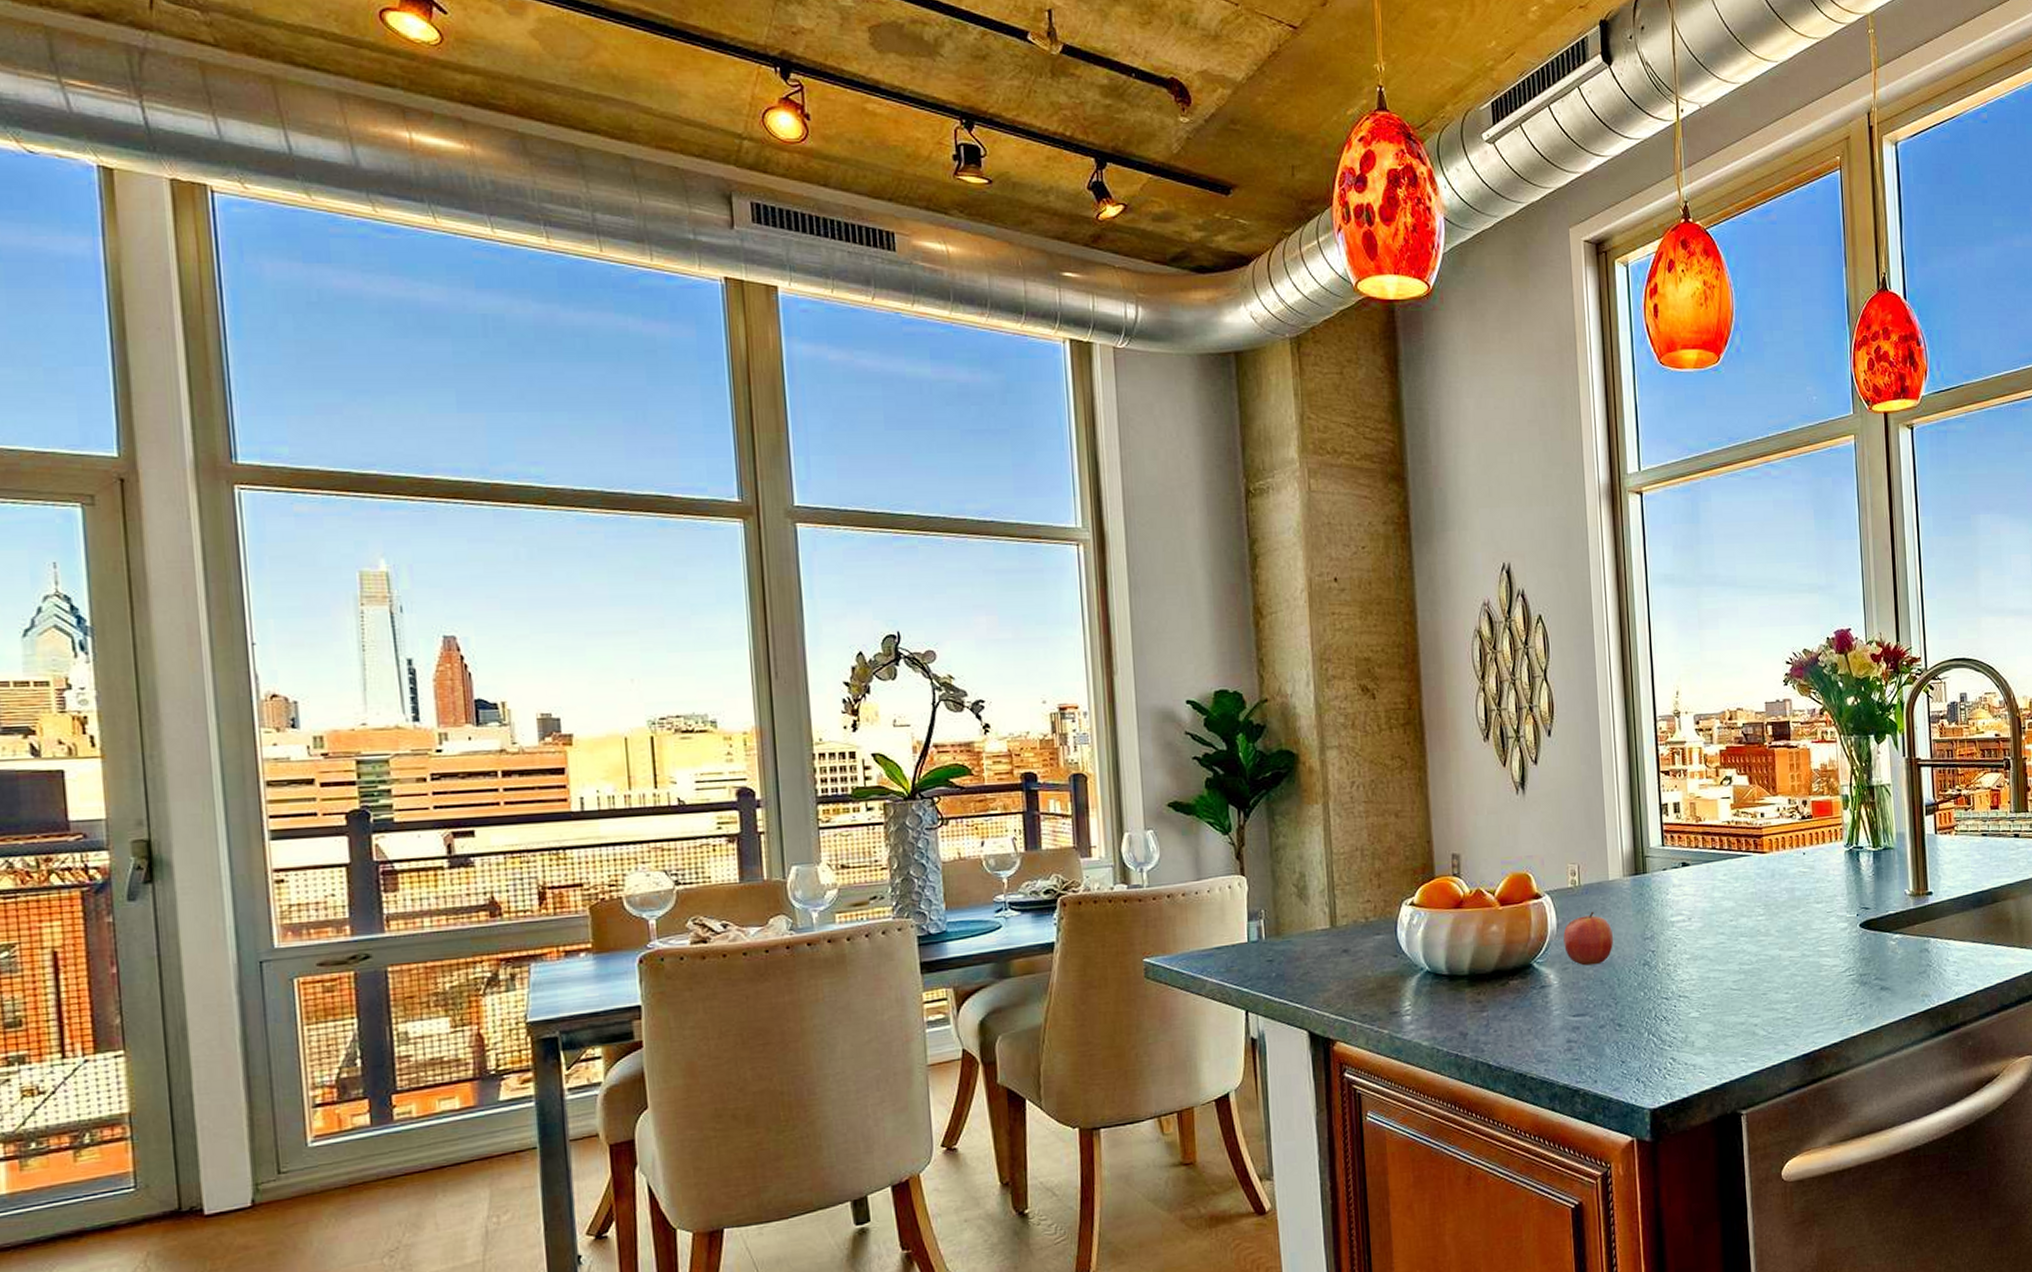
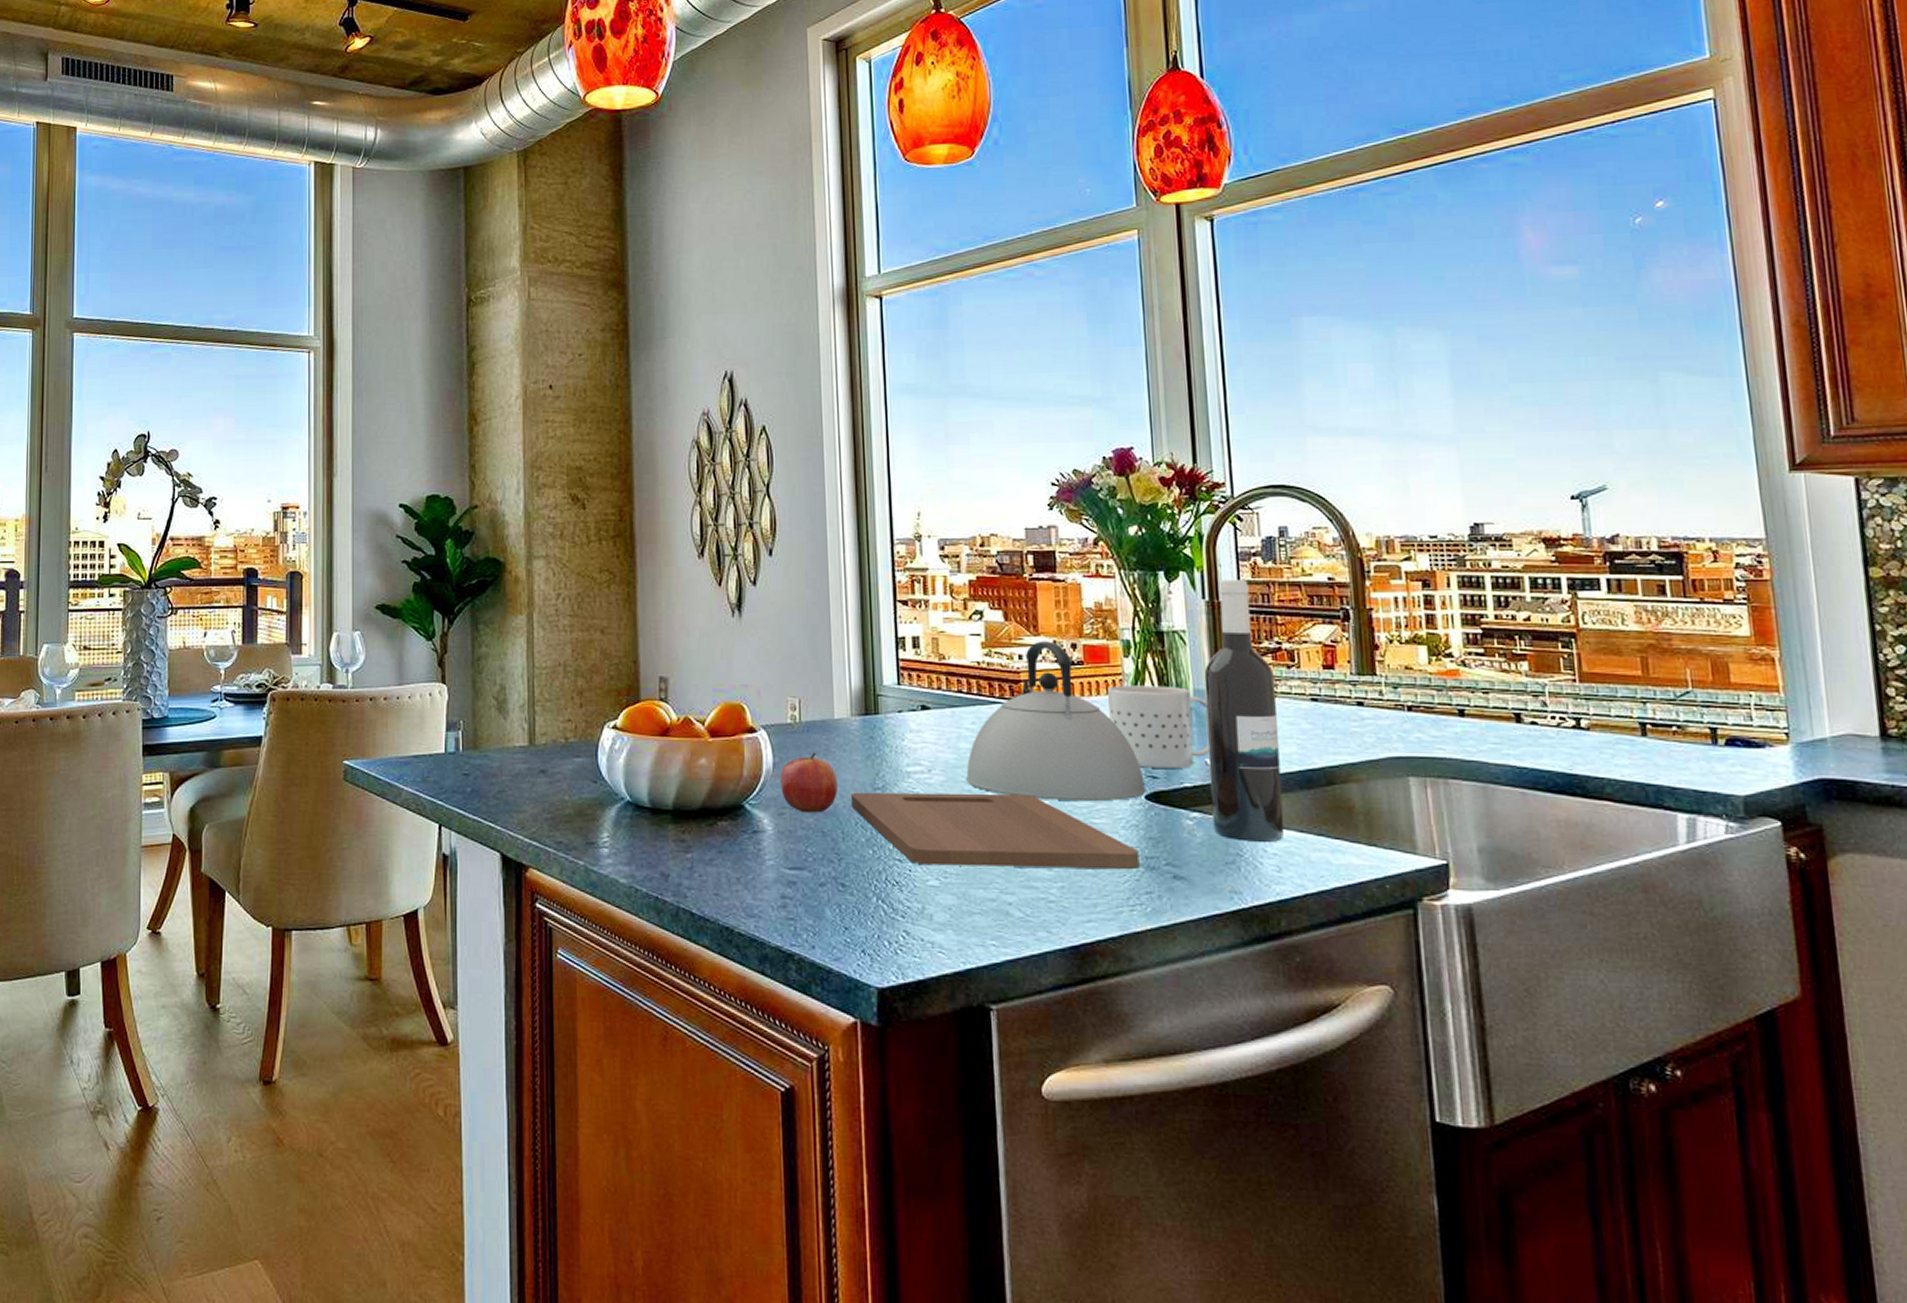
cutting board: none [1624,932,1856,1001] -> present [850,792,1140,869]
kettle: none [1719,800,1861,935] -> present [966,641,1147,802]
mug: none [1831,831,1908,901] -> present [1108,685,1210,768]
wine bottle: none [1904,738,1962,955] -> present [1204,579,1285,843]

